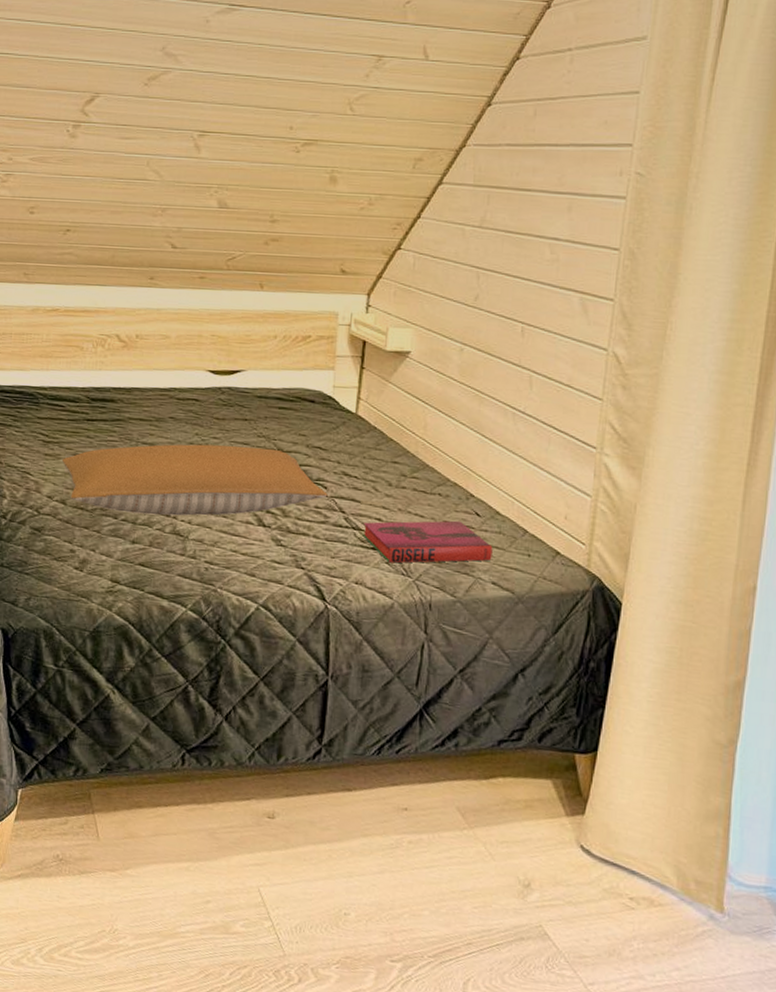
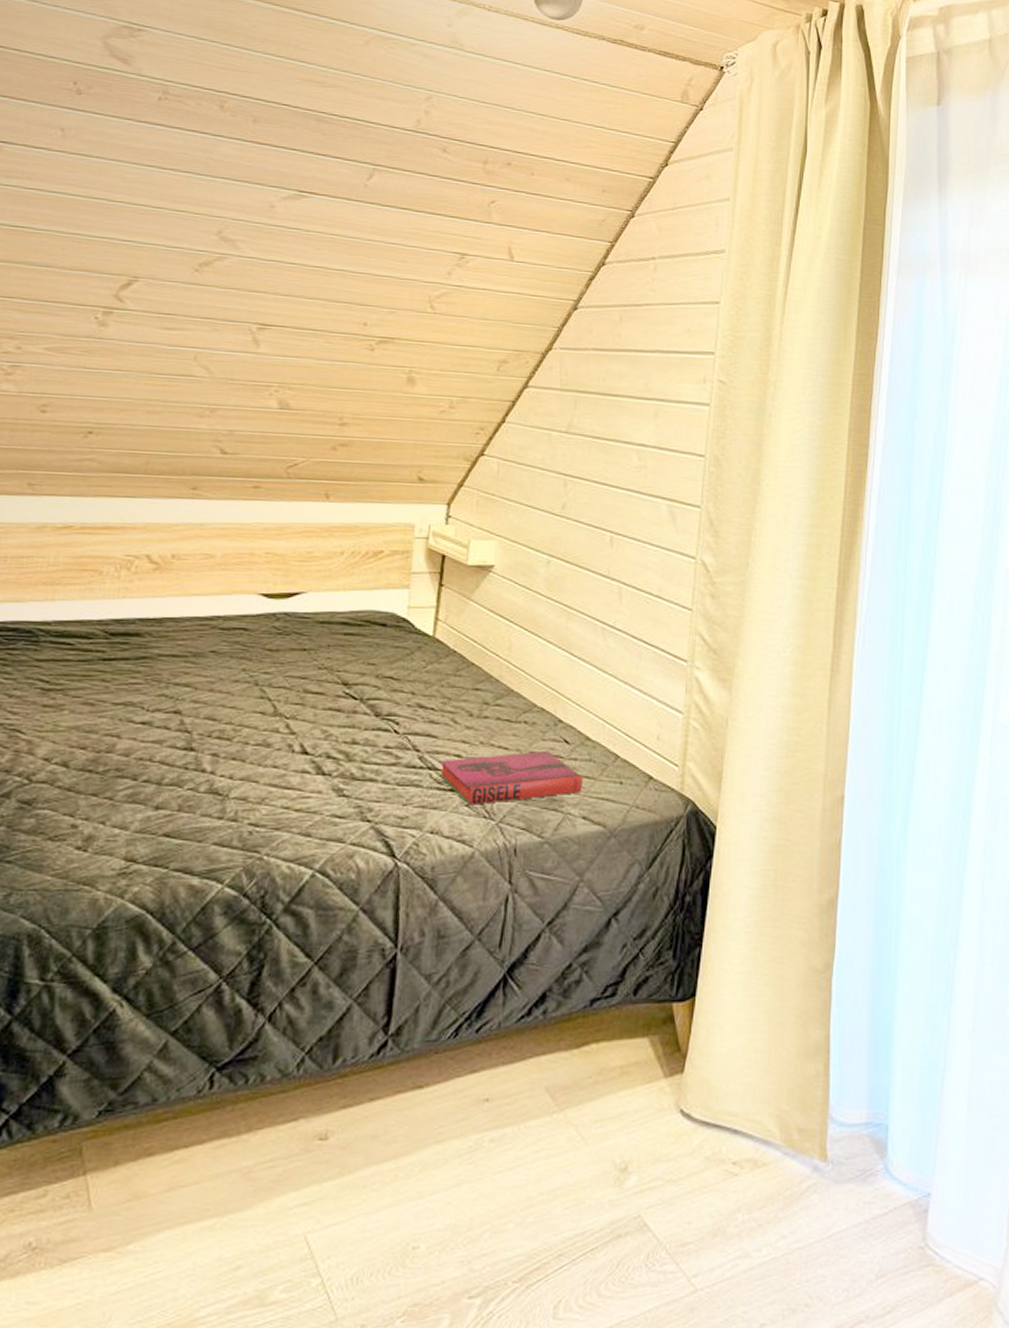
pillow: present [62,444,328,516] -> none [67,680,400,772]

